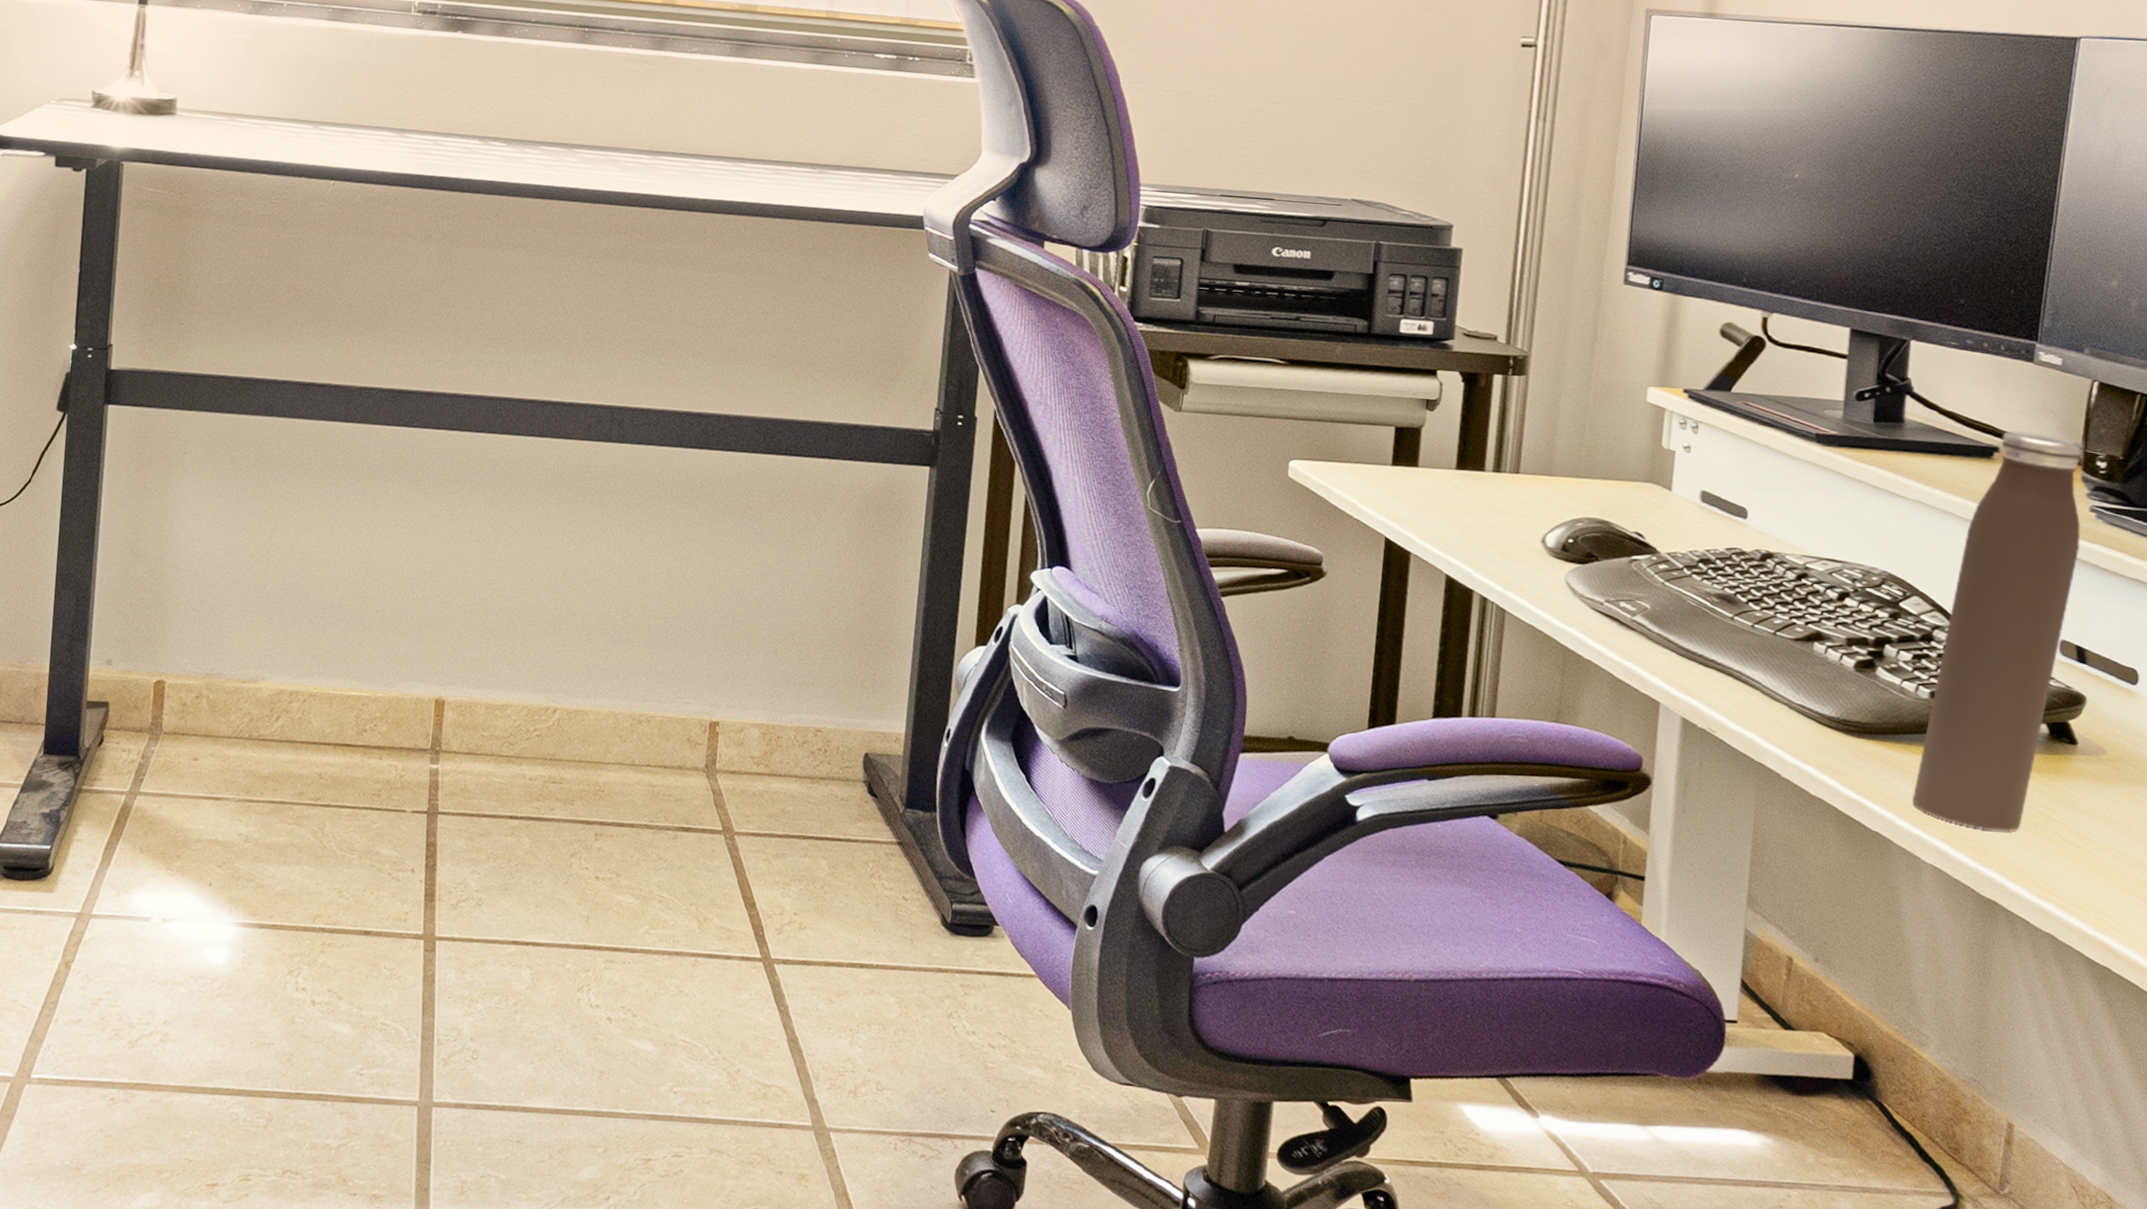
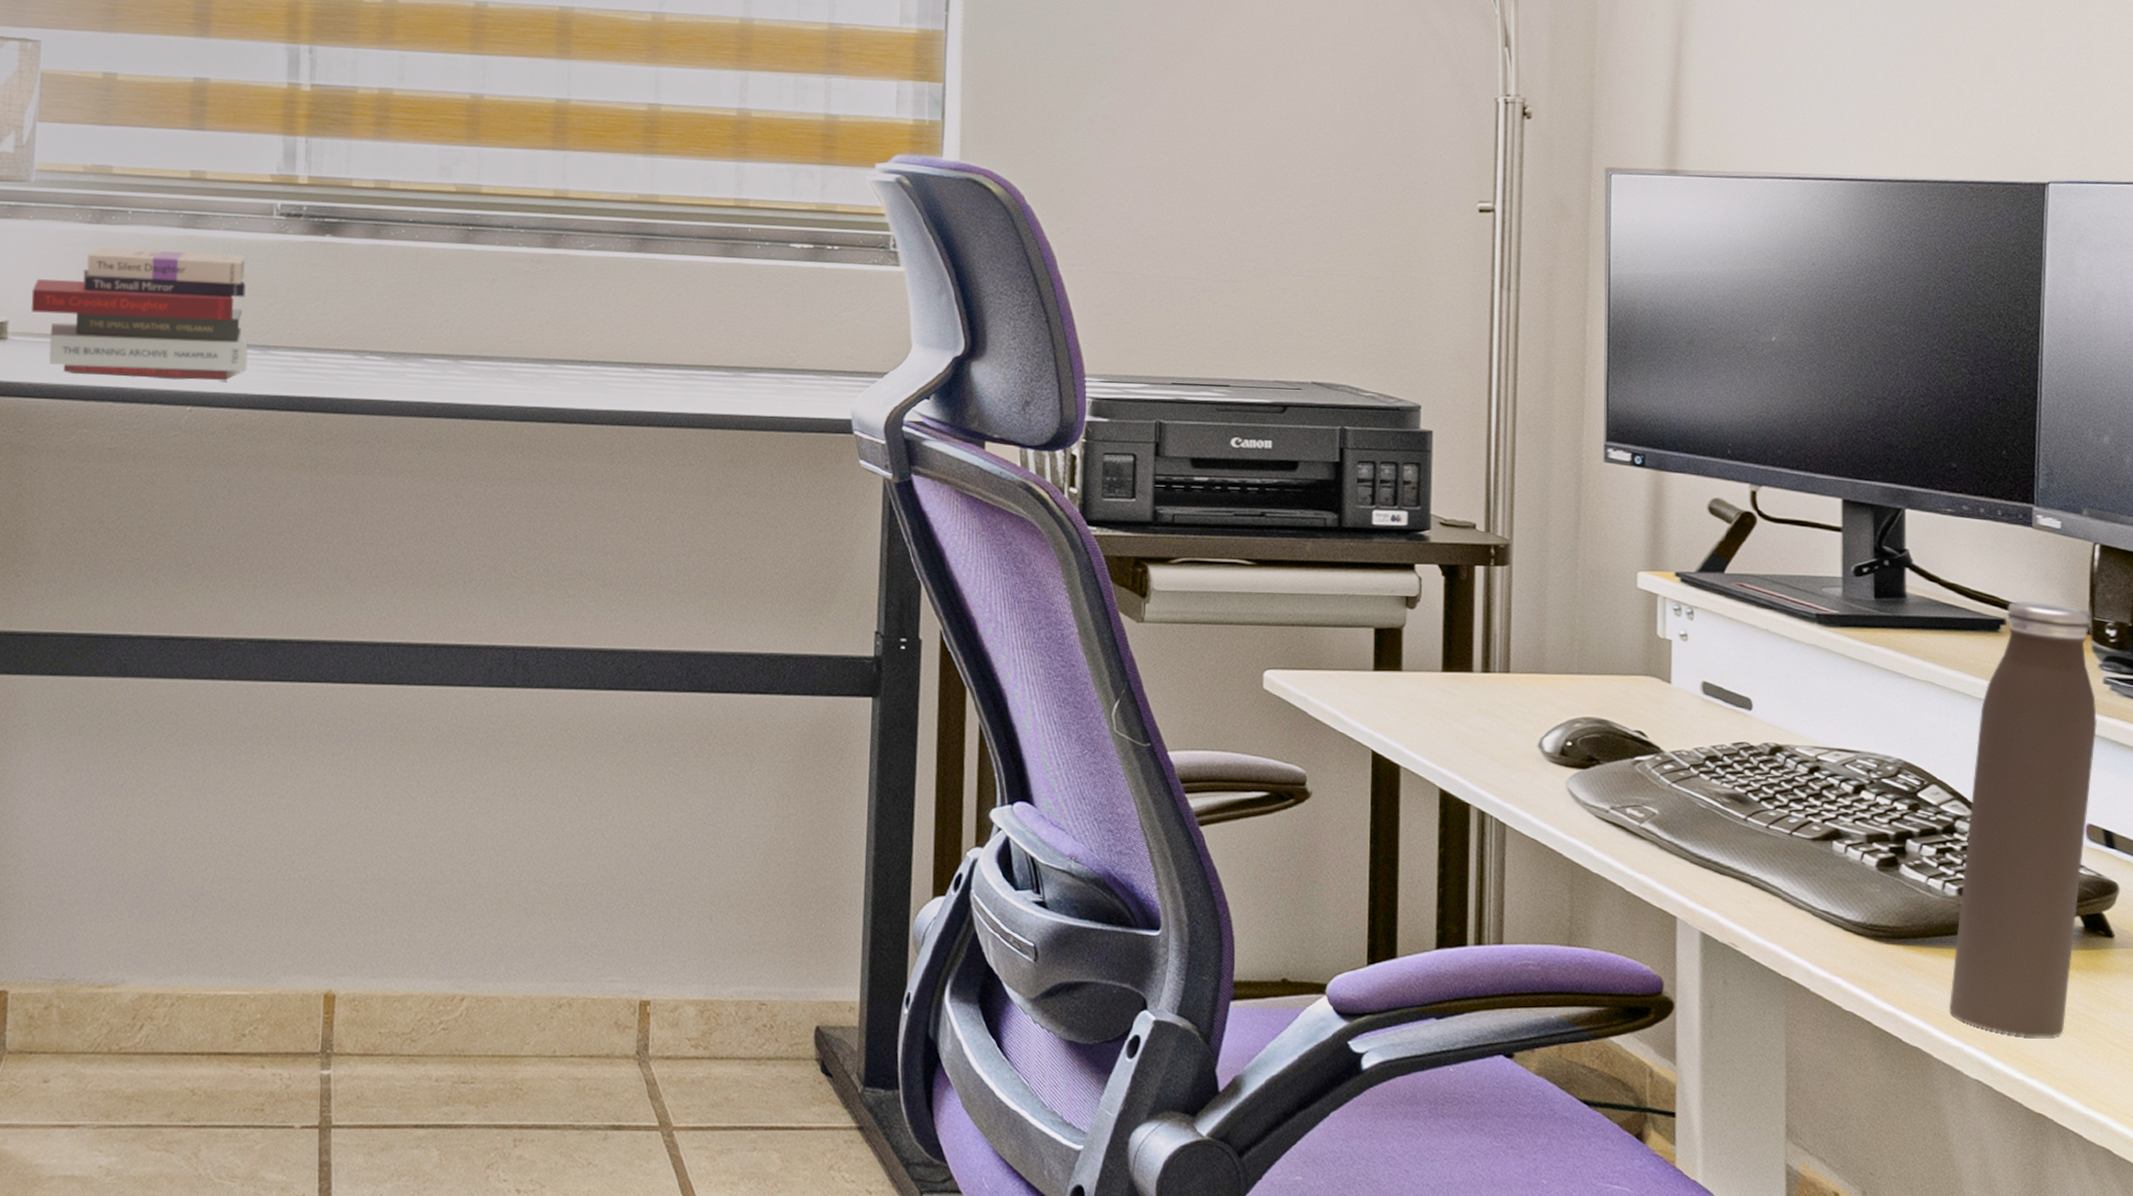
books: none [197,35,387,160] -> present [31,247,248,381]

